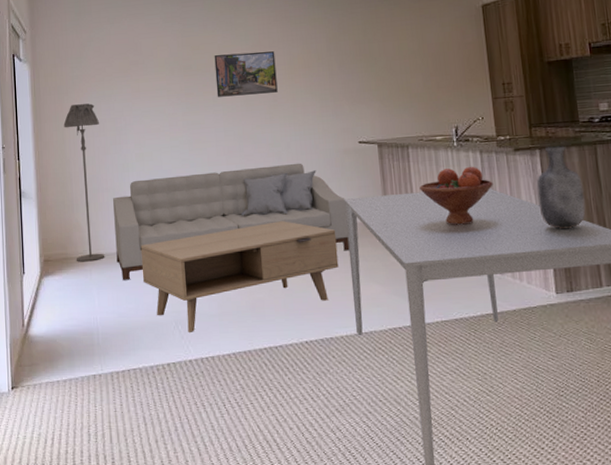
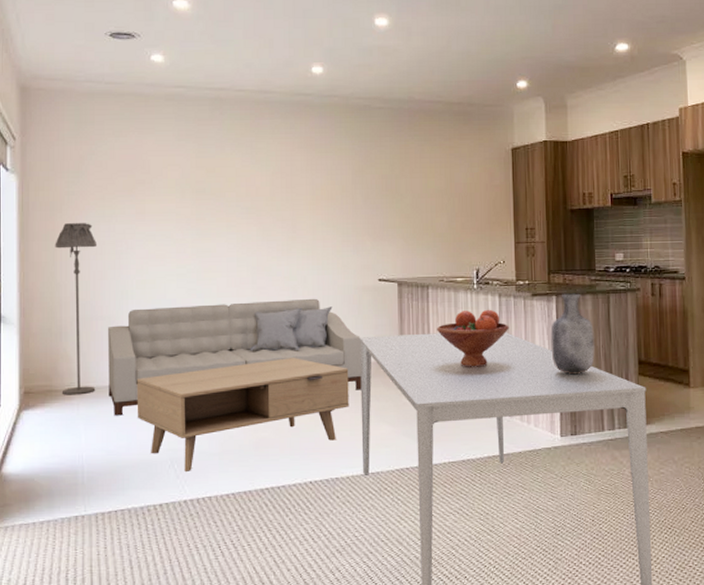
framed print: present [214,51,278,97] -> none [231,179,297,225]

